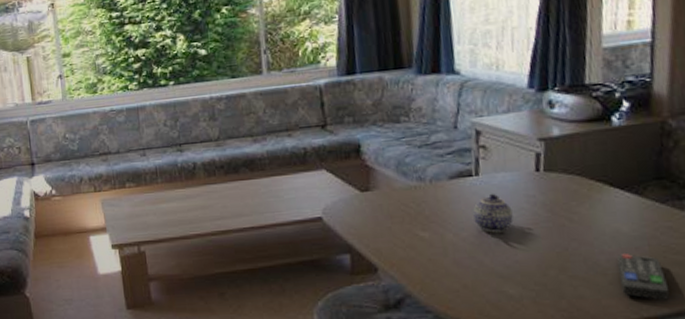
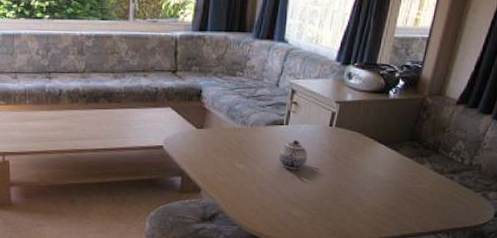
remote control: present [616,254,670,300] -> none [371,192,402,226]

